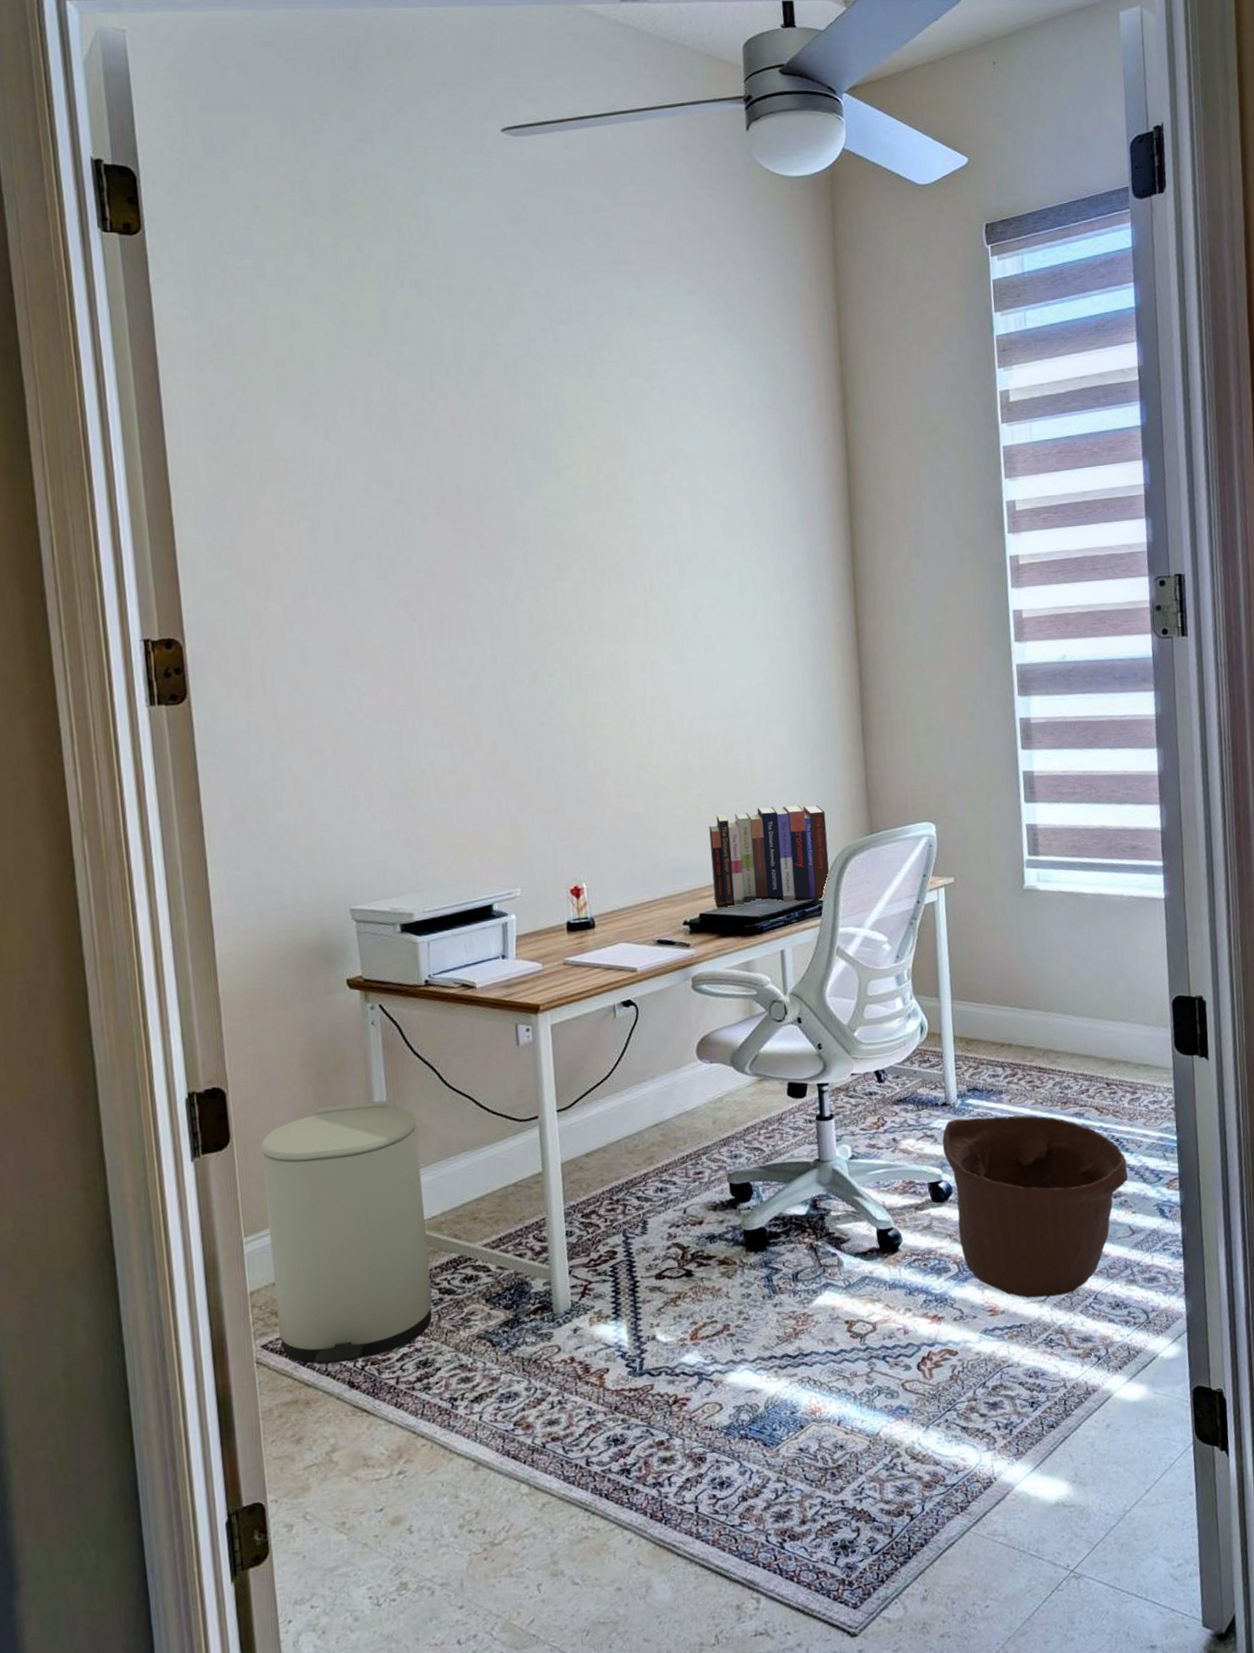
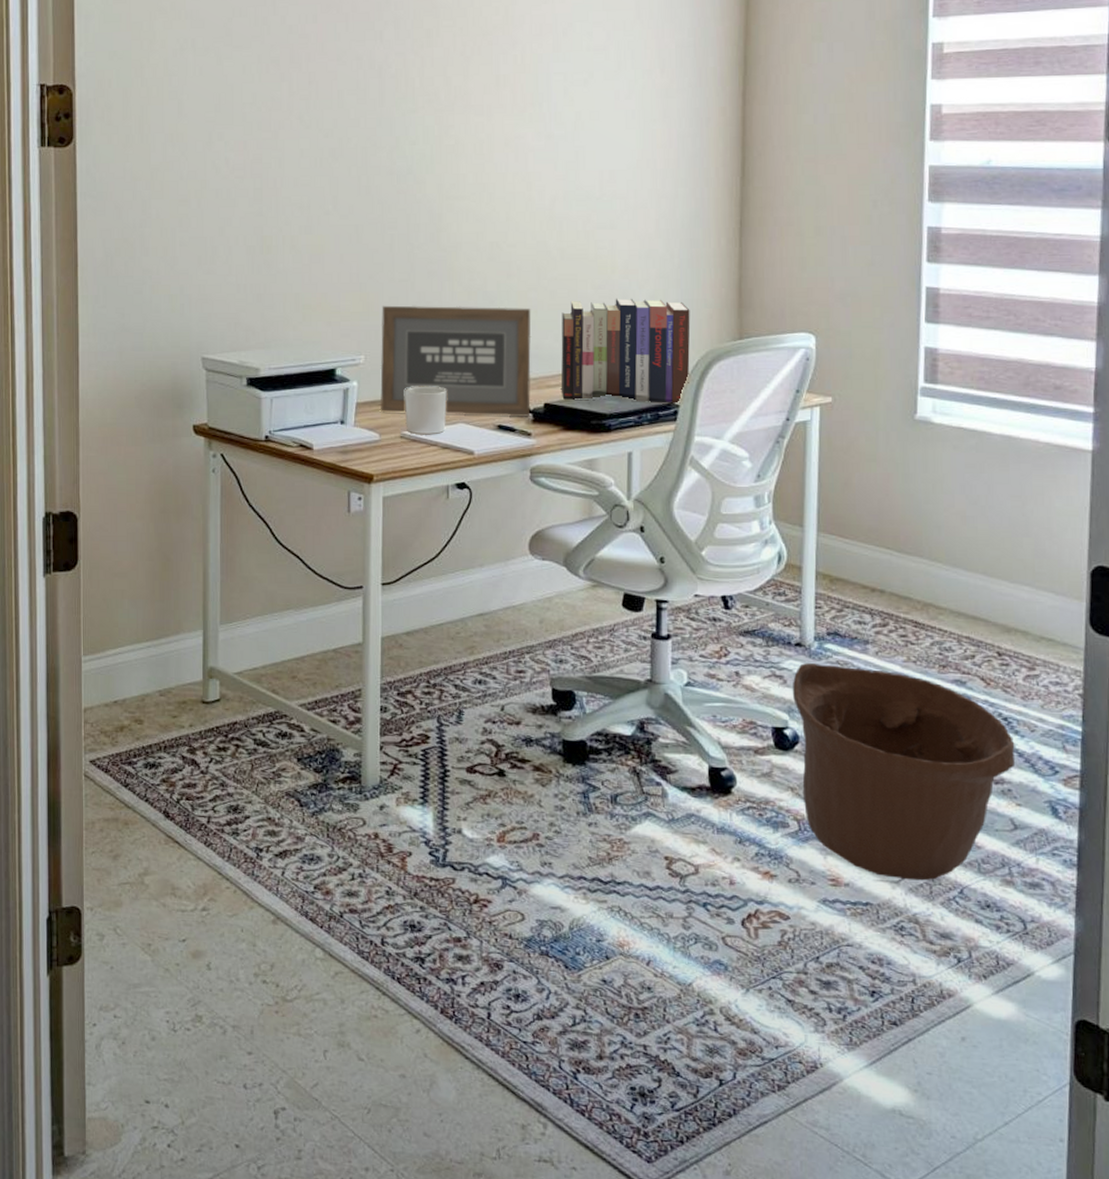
pedal bin: present [260,1100,433,1365] -> none [104,545,247,792]
picture frame: none [534,825,687,942] -> present [379,305,531,416]
mug: none [564,910,608,960] -> present [405,386,447,435]

